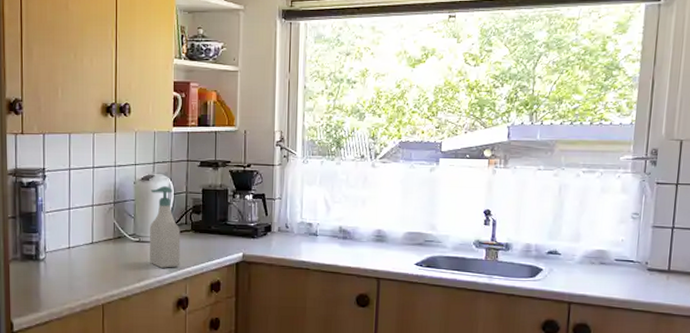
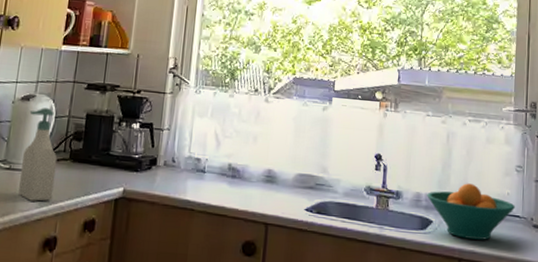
fruit bowl: none [537,232,629,284] -> present [427,183,515,240]

